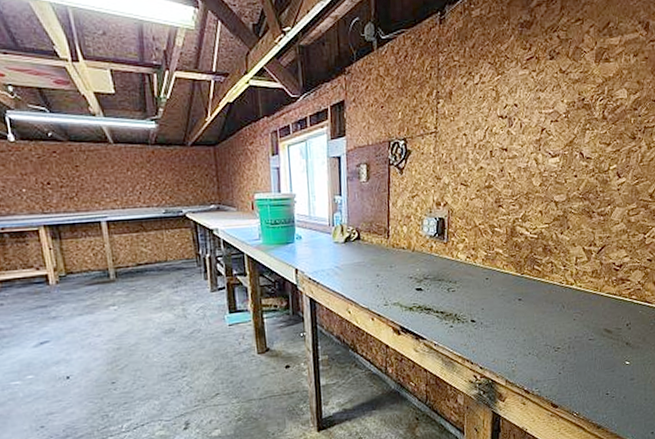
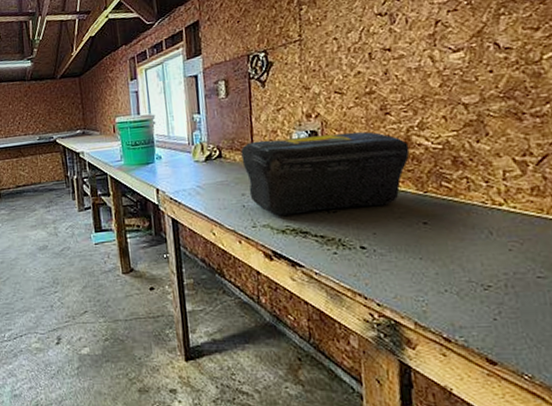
toolbox: none [378,220,514,295] -> present [241,131,410,216]

